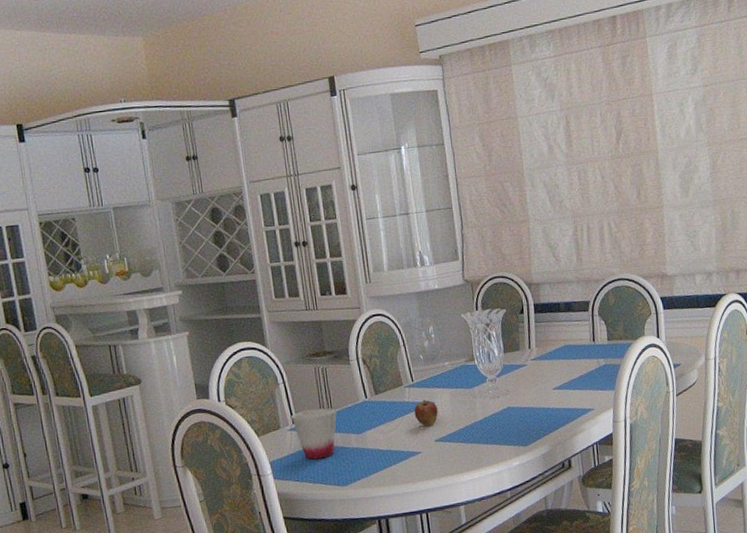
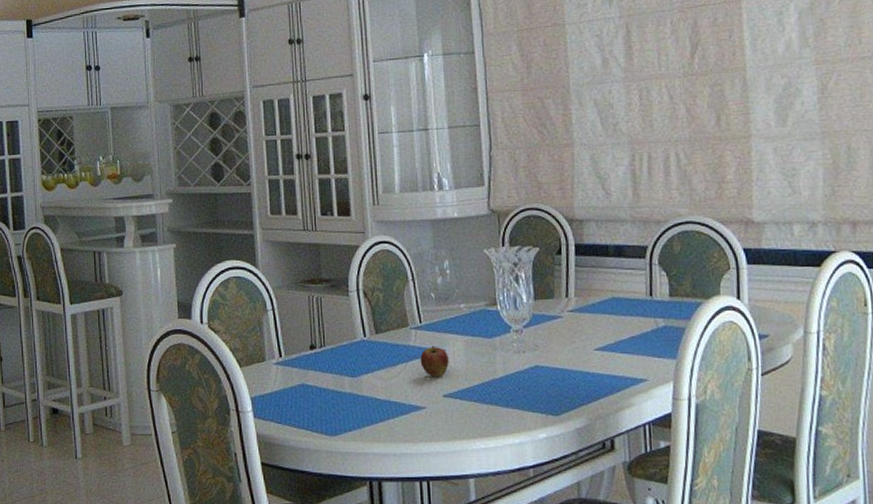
cup: present [290,407,337,460] -> none [278,343,330,401]

